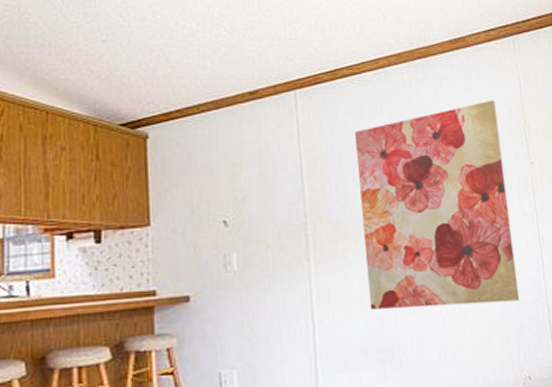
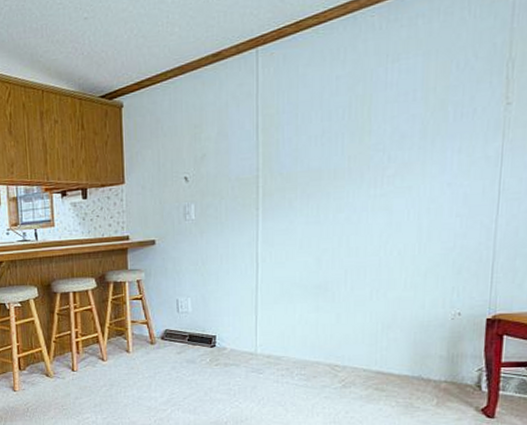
wall art: present [355,100,520,310] -> none [310,35,477,252]

